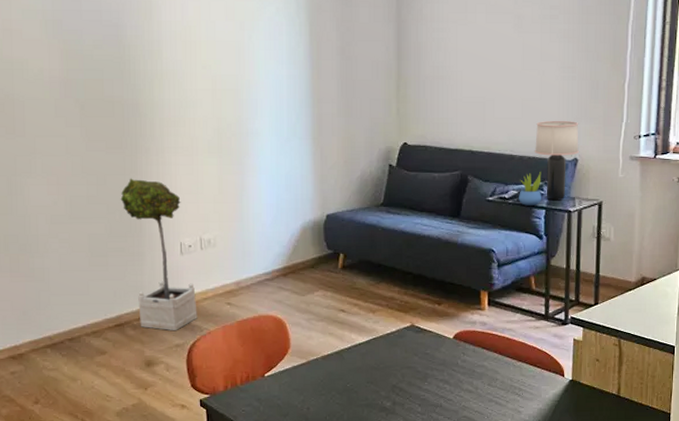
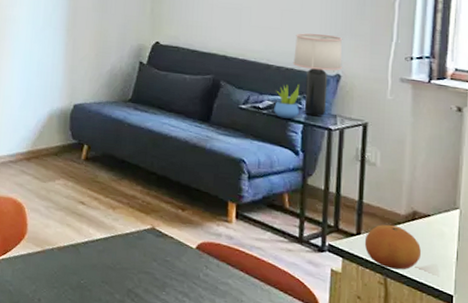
fruit: none [601,292,648,331] -> present [364,224,421,271]

